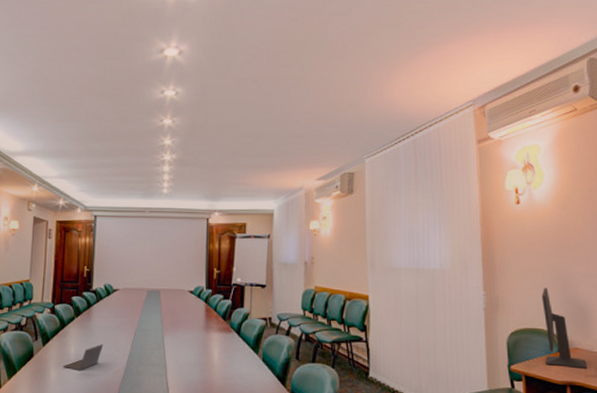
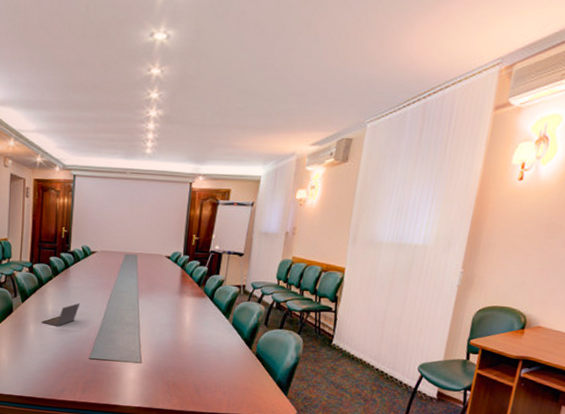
computer monitor: present [541,287,588,370] -> none [505,267,545,347]

